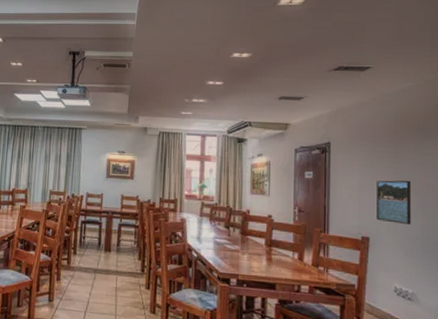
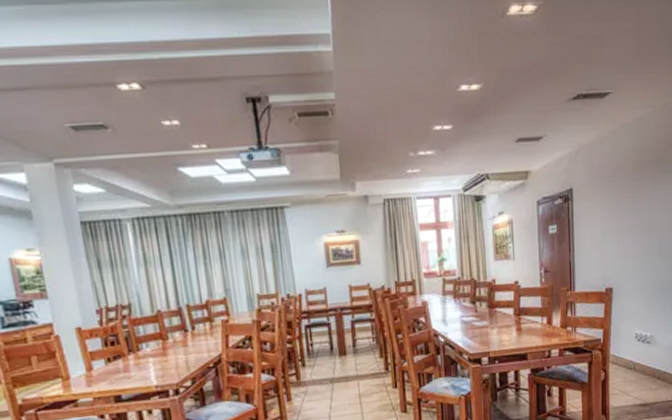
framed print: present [377,180,411,224] -> none [618,220,649,269]

